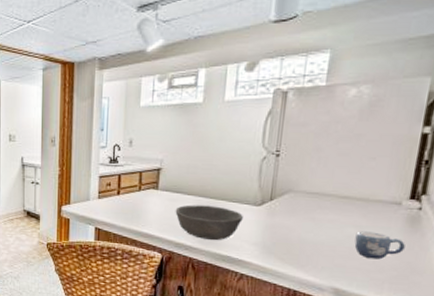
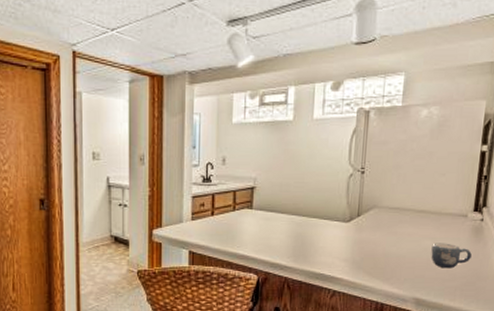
bowl: present [175,205,243,241] -> none [269,223,334,259]

